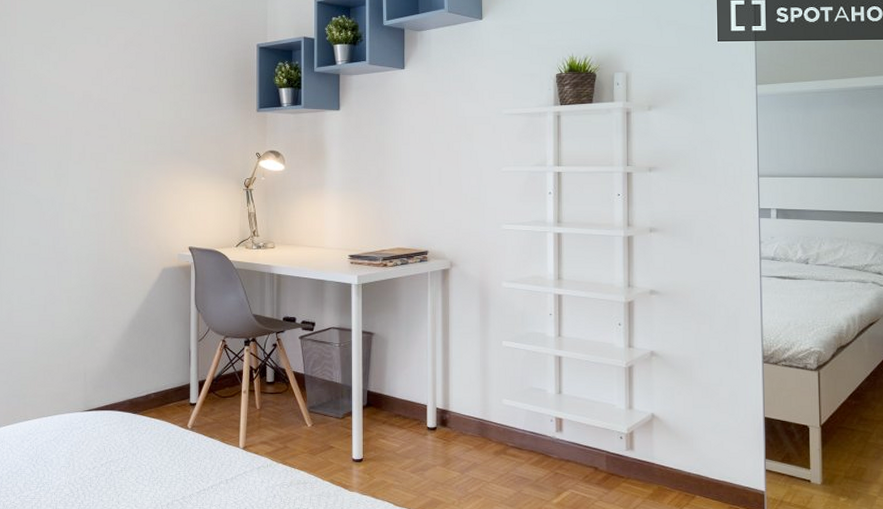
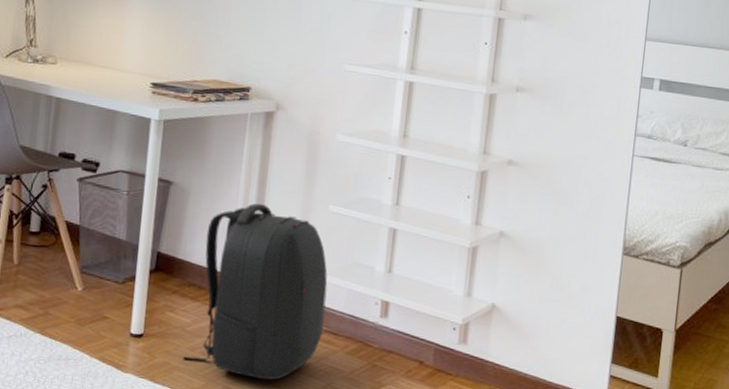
backpack: none [396,345,509,490] -> present [183,203,328,380]

